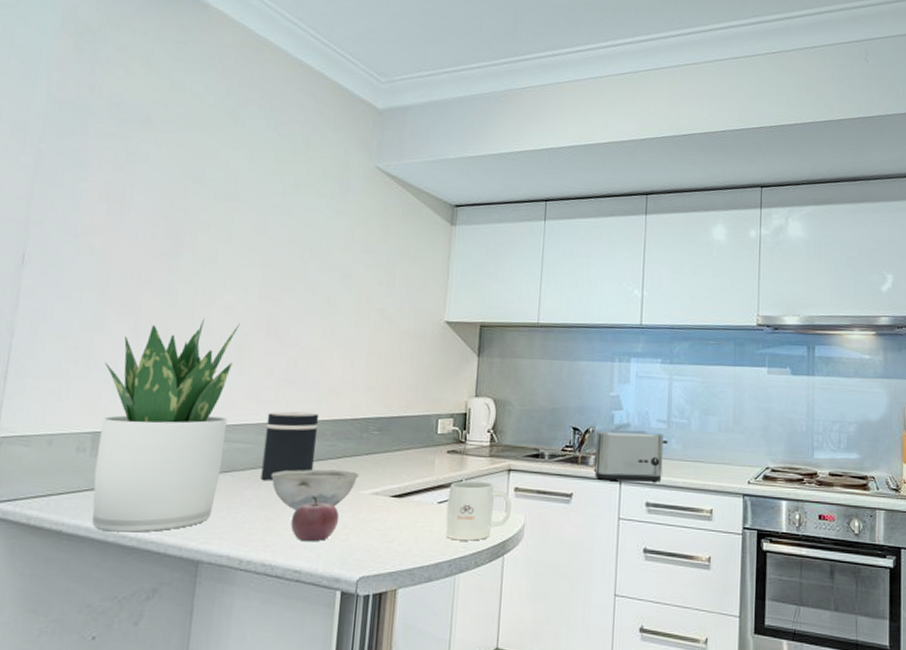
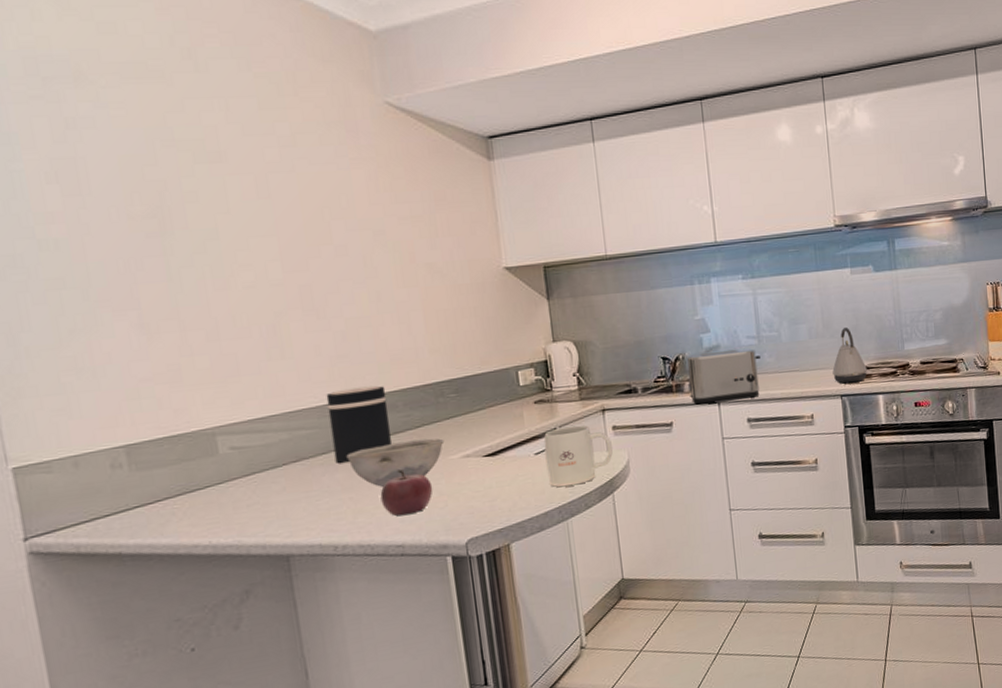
planter: present [91,318,240,533] -> none [115,301,290,545]
kettle: none [737,426,773,484] -> present [832,327,867,384]

